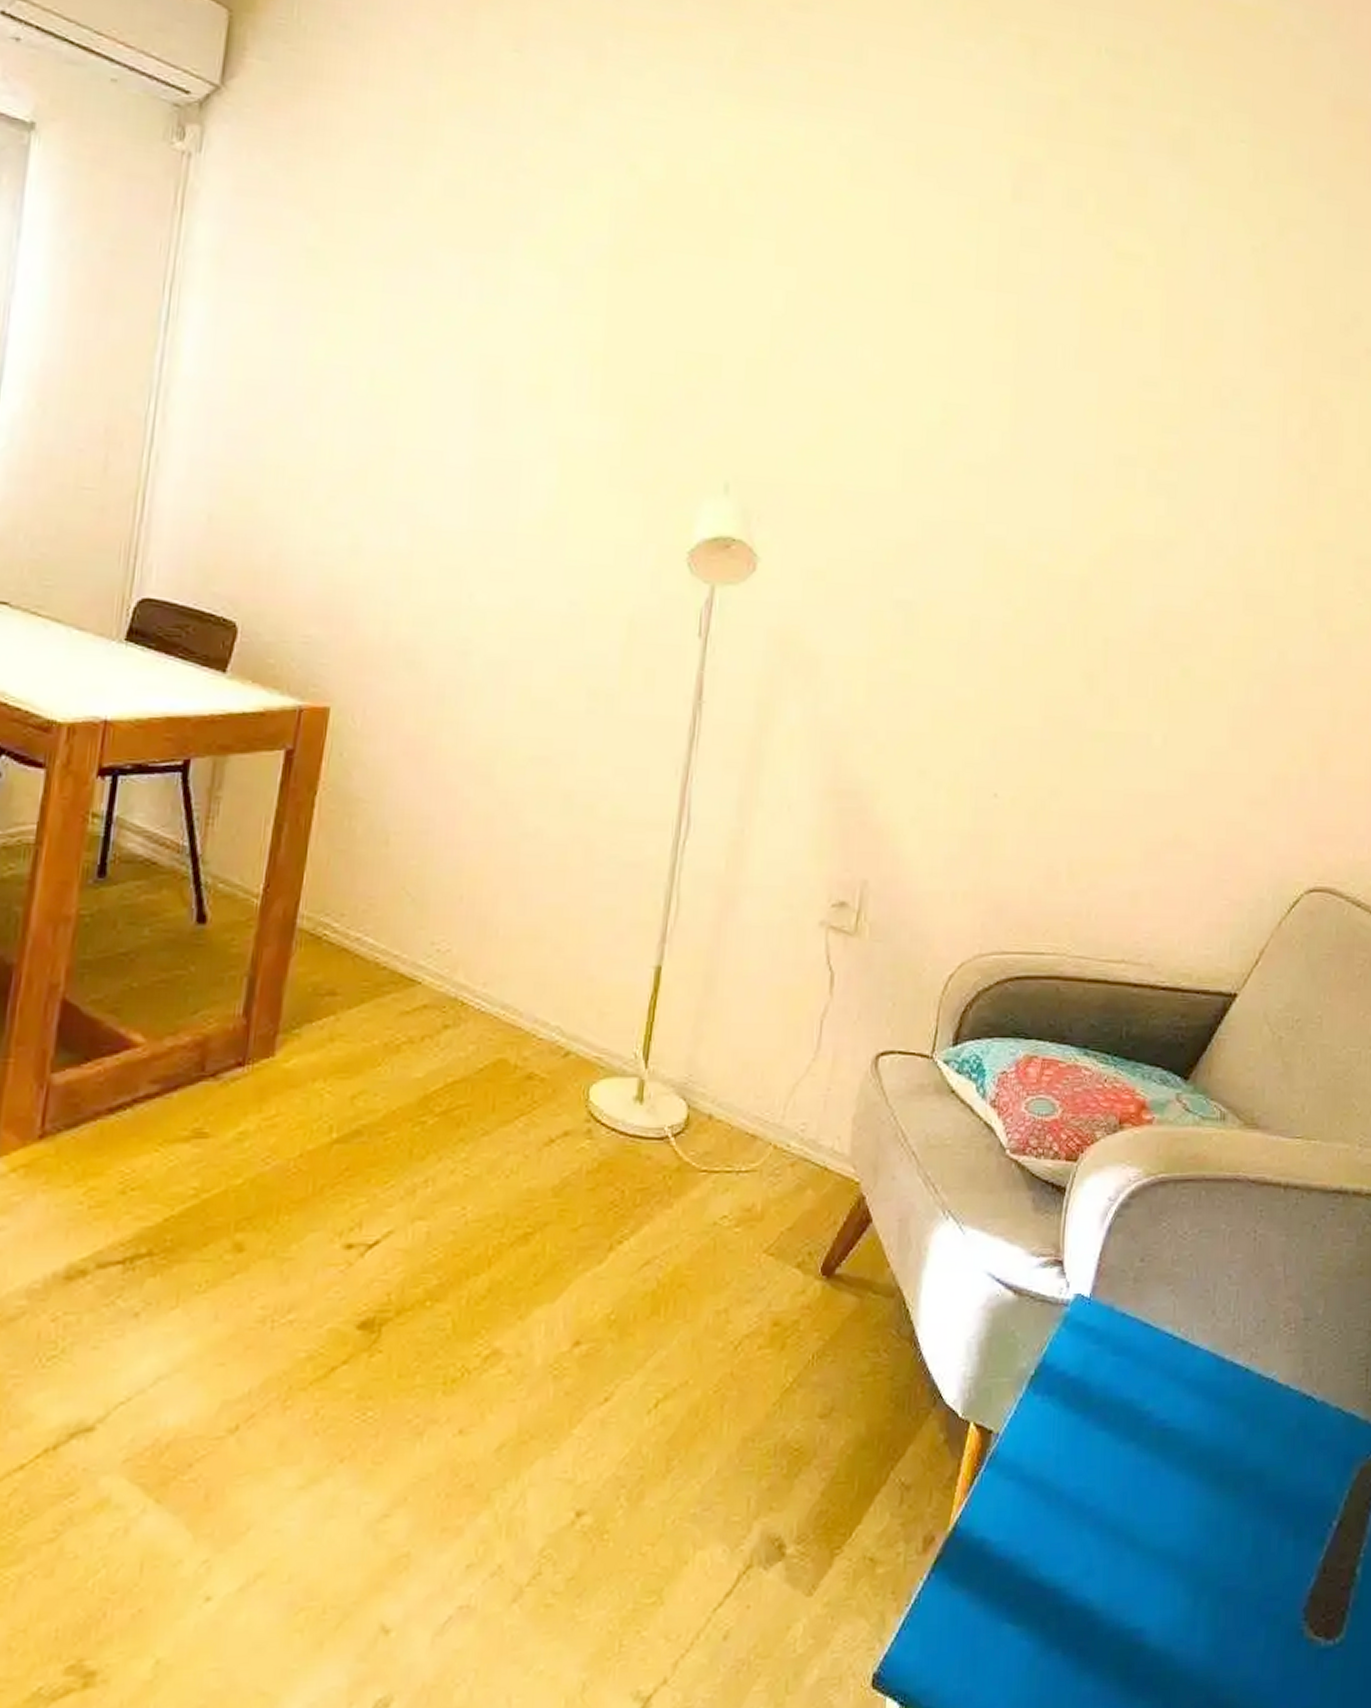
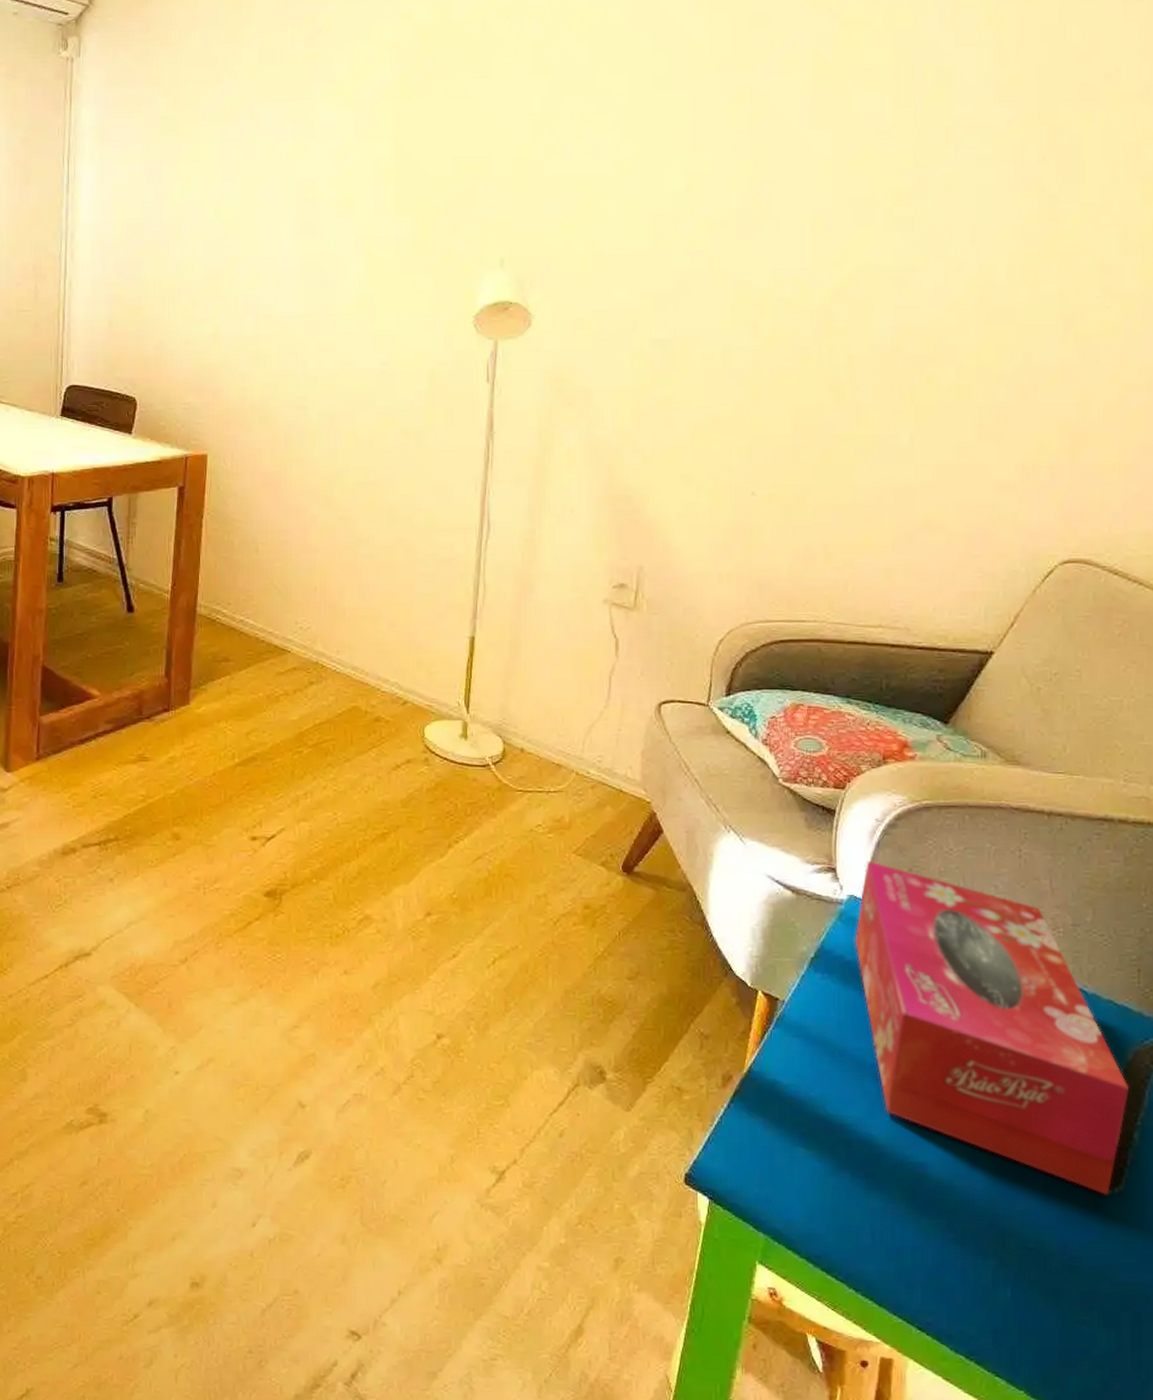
tissue box: none [1079,1250,1353,1648] -> present [855,861,1129,1196]

